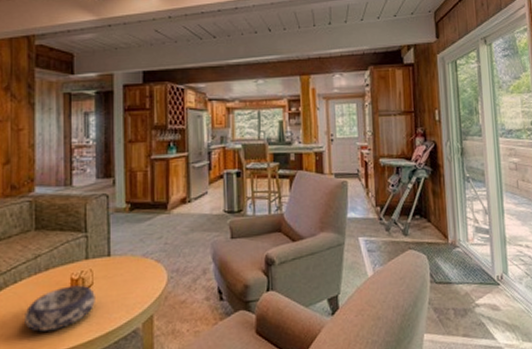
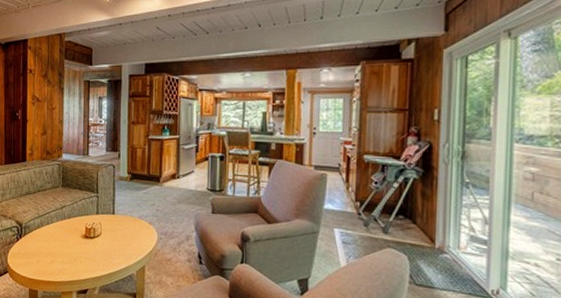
decorative bowl: present [25,285,95,332] -> none [54,232,102,265]

